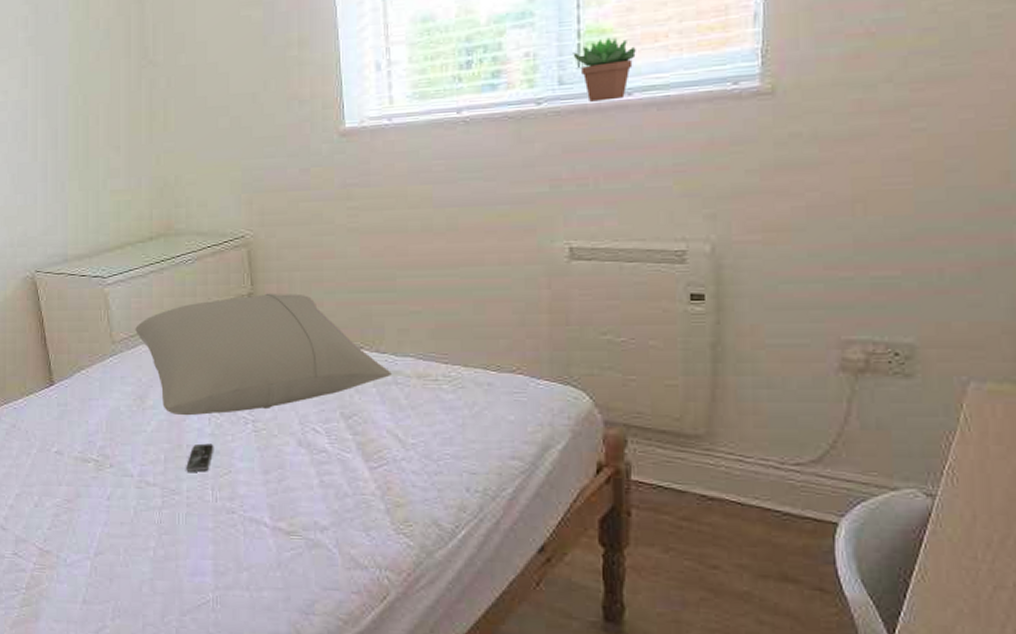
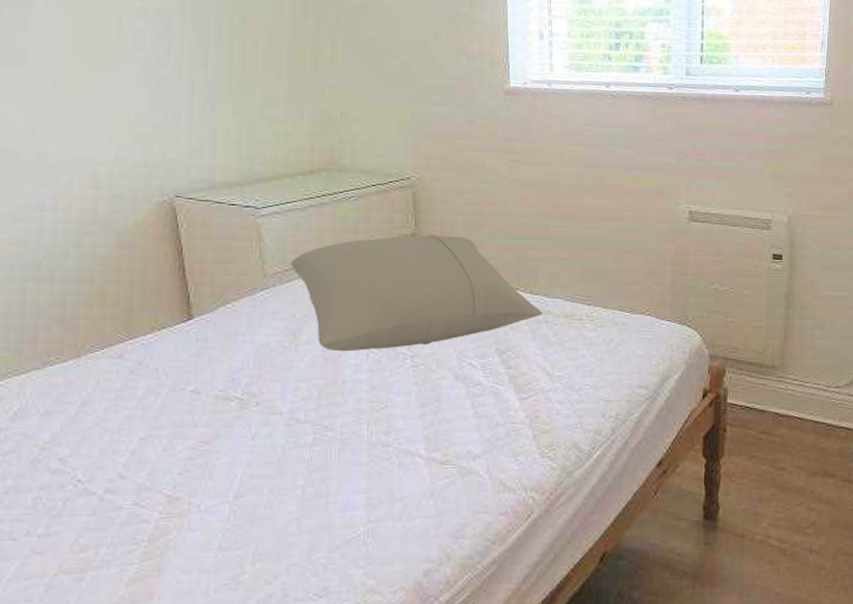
mobile phone: present [186,443,214,472] -> none [341,379,371,407]
succulent plant: present [573,37,636,102] -> none [697,42,742,94]

